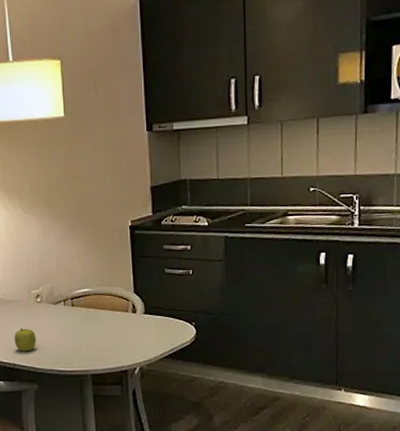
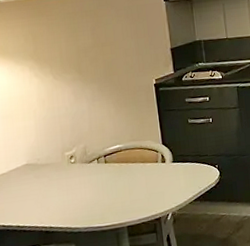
fruit: present [14,327,36,352] -> none [49,189,72,214]

